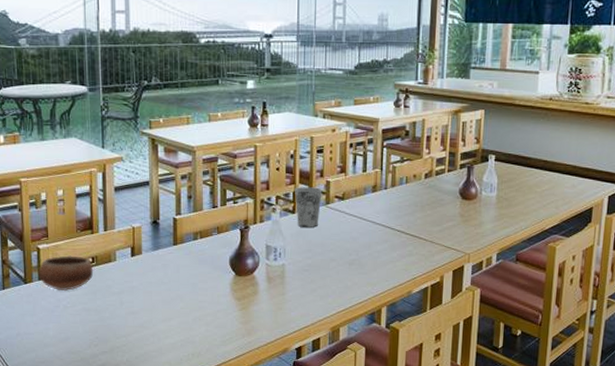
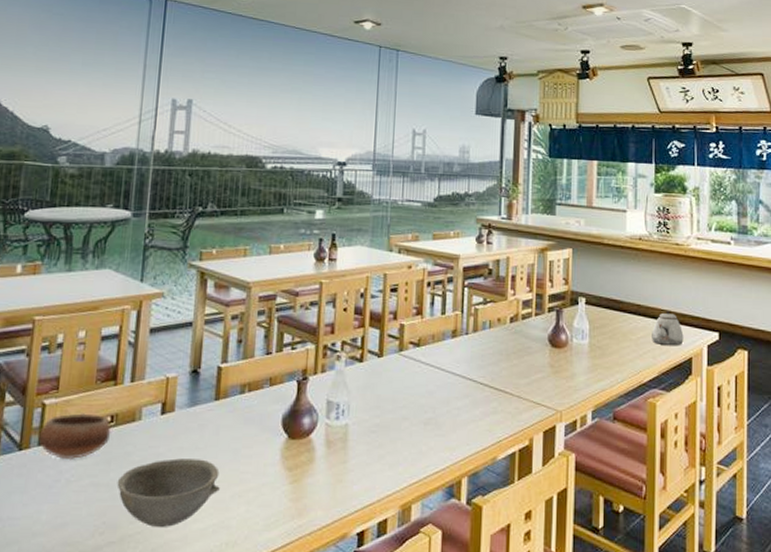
bowl: none [103,290,184,342] -> present [117,458,220,527]
cup: present [295,187,322,227] -> none [363,331,395,379]
teapot: none [556,166,587,197] -> present [652,311,684,346]

